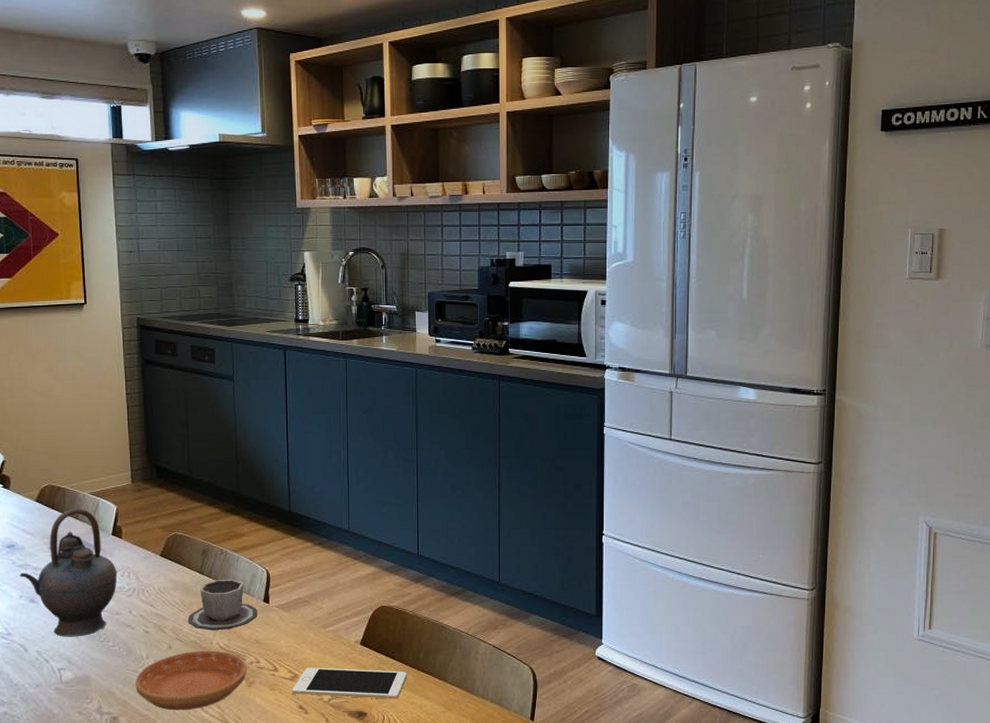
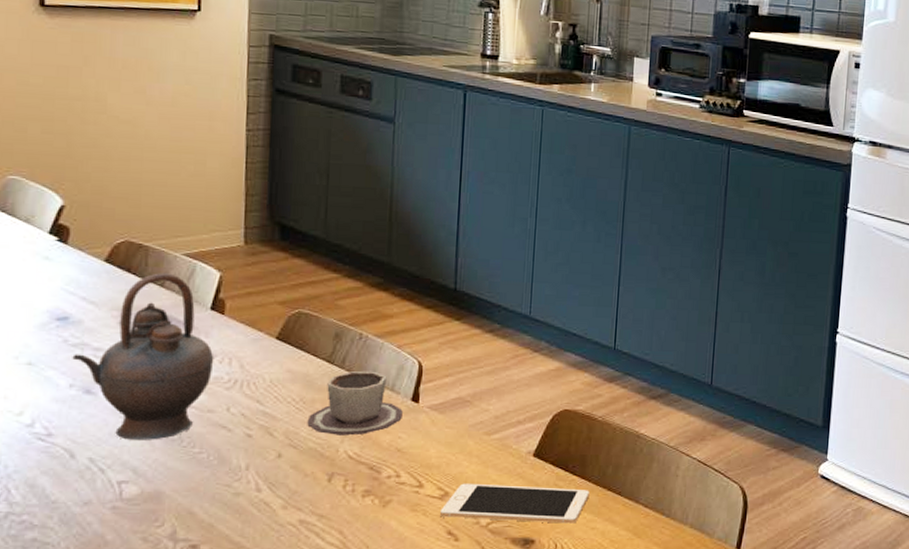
saucer: present [135,651,247,711] -> none [227,461,383,537]

